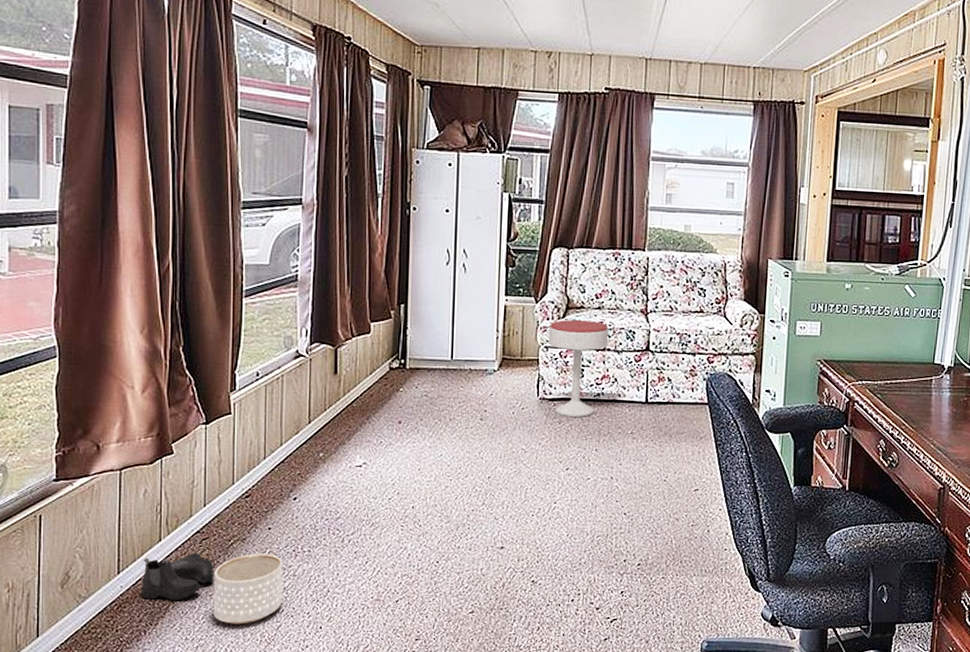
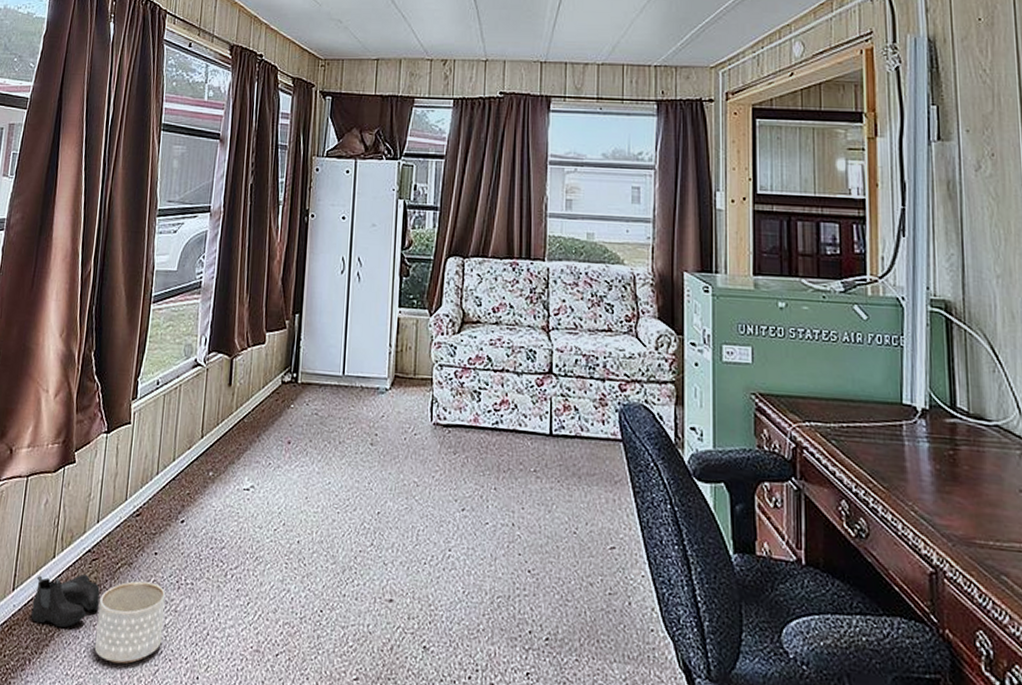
side table: present [548,319,609,417] -> none [442,335,508,448]

